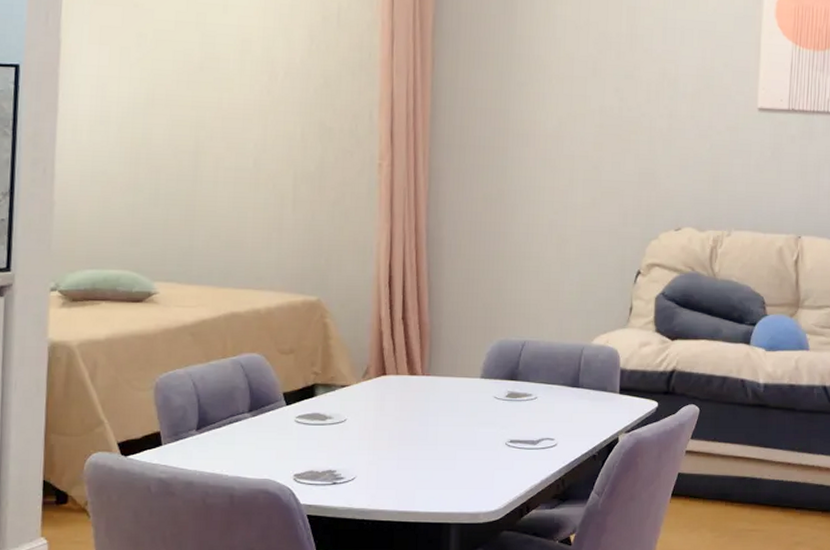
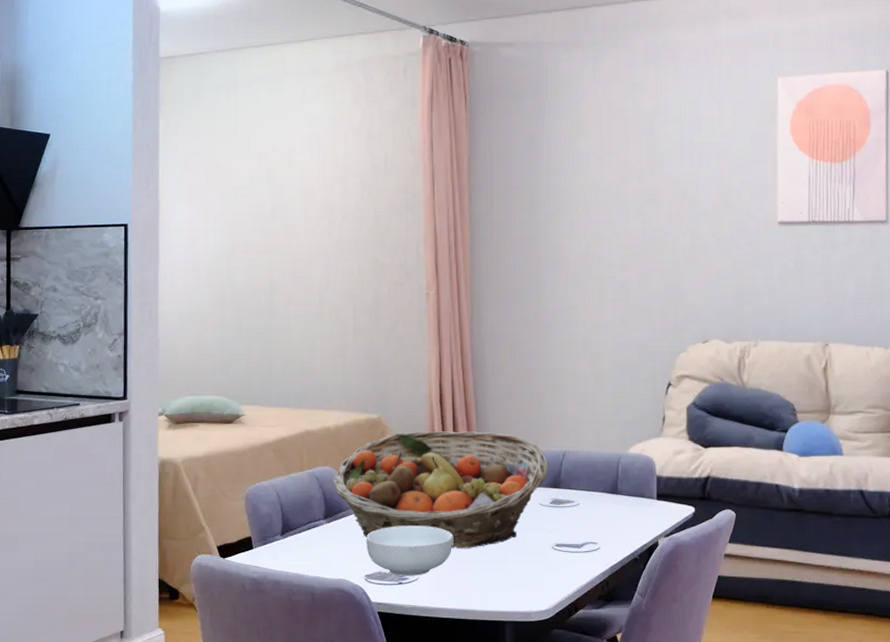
fruit basket: none [261,316,506,445] -> present [333,431,548,548]
cereal bowl: none [297,420,397,475] -> present [366,525,453,576]

